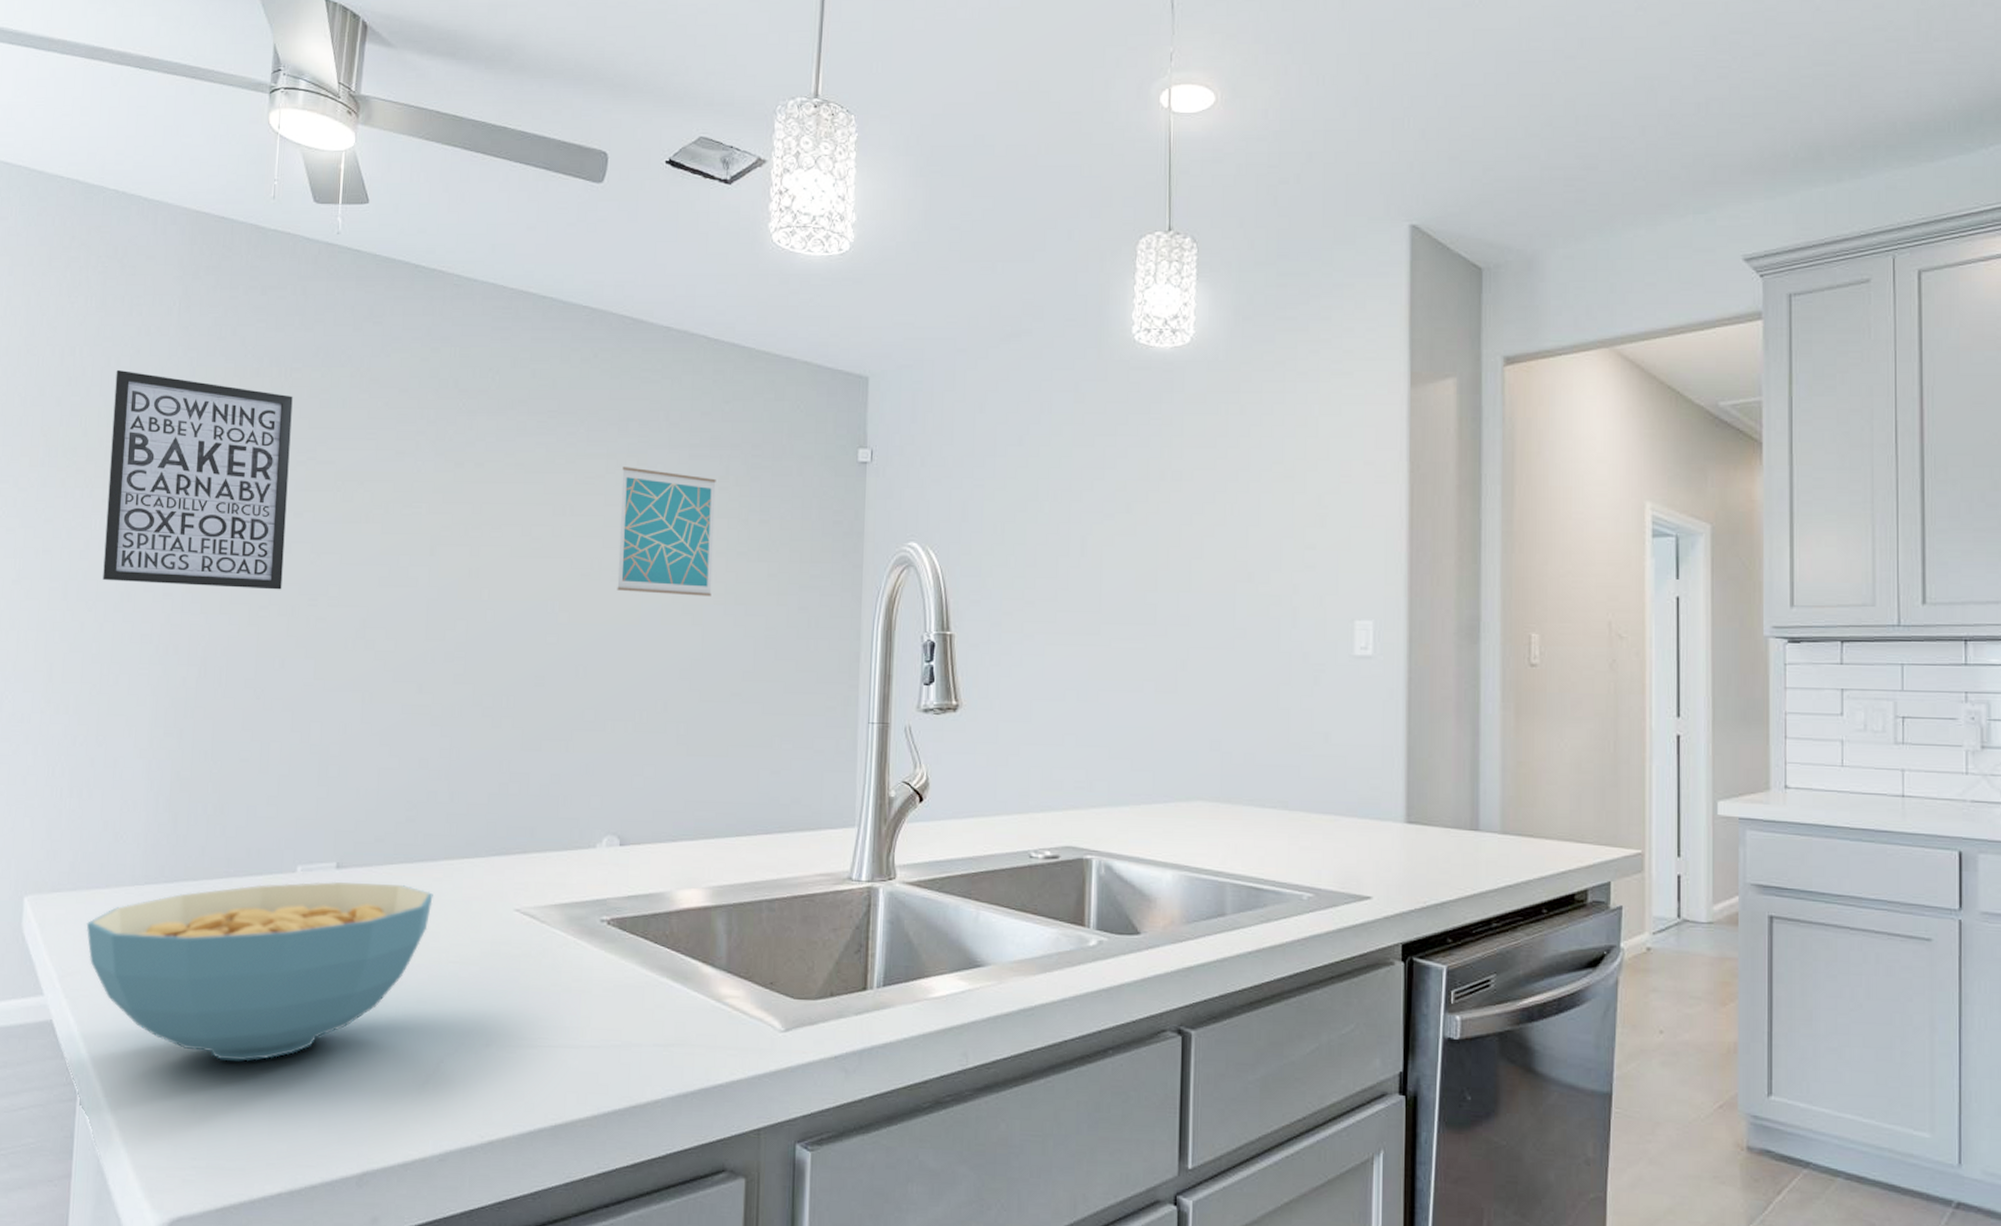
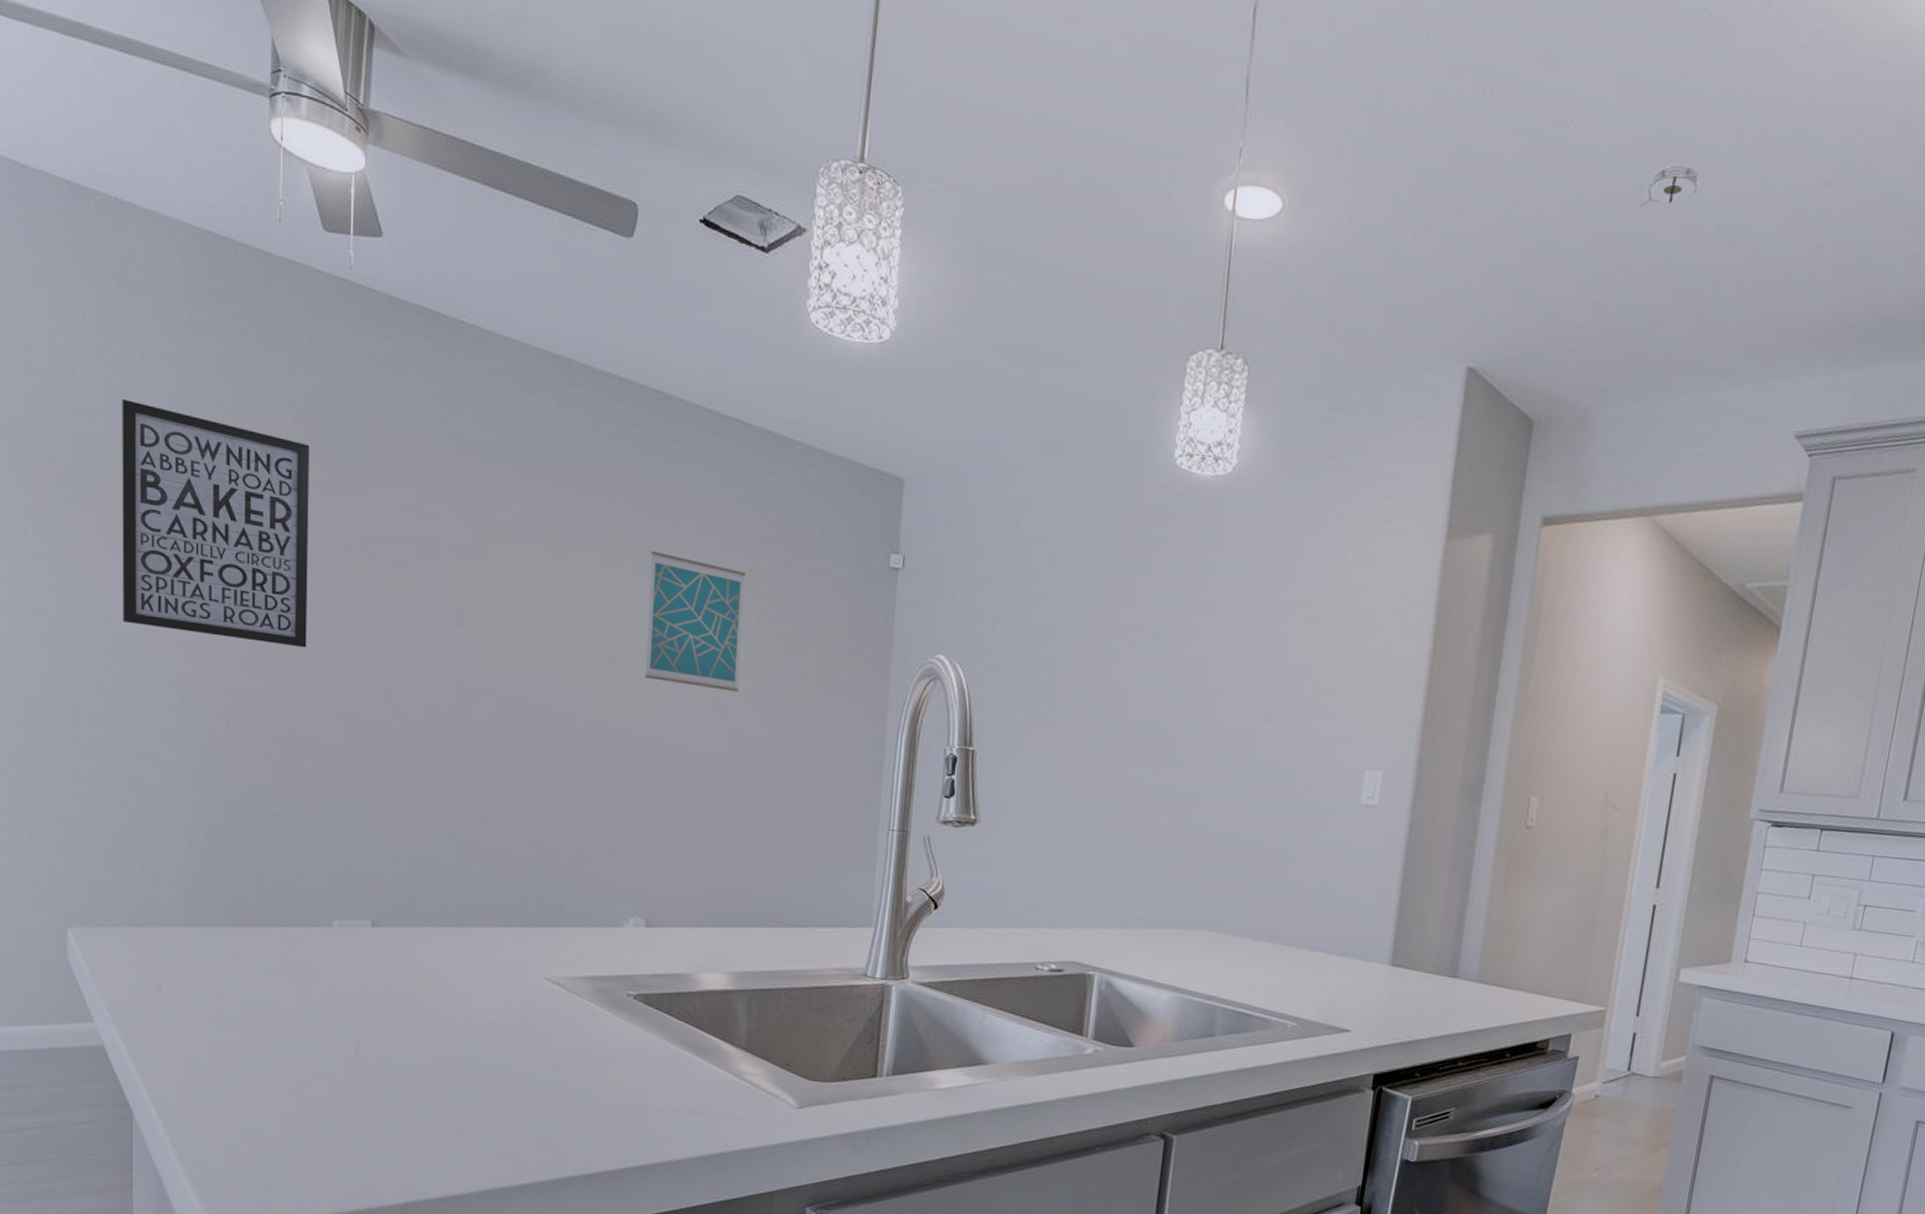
cereal bowl: present [86,881,433,1062] -> none [130,935,466,1097]
smoke detector: none [1557,28,1613,68] -> present [1640,163,1702,207]

